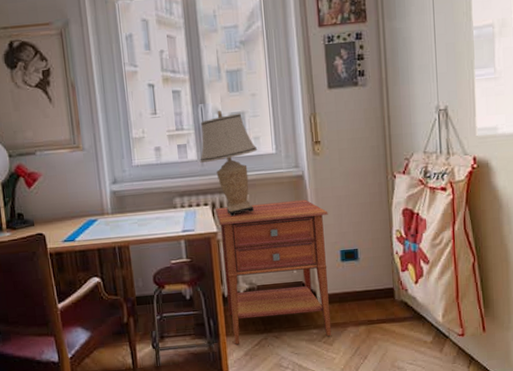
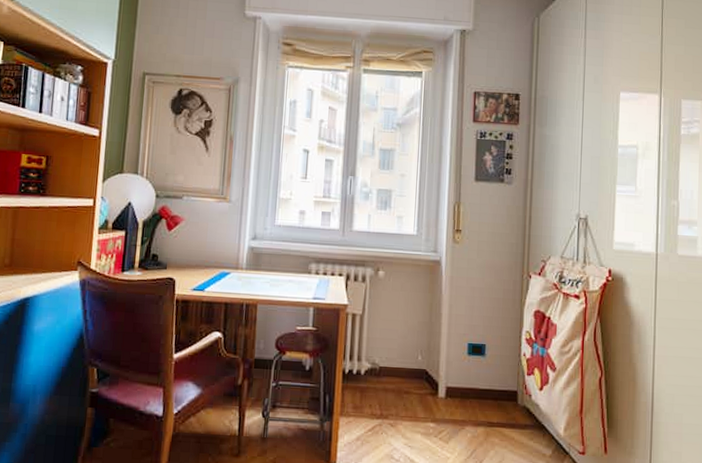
table lamp: present [200,111,258,217] -> none [341,185,400,292]
nightstand: present [215,200,332,344] -> none [346,280,461,433]

